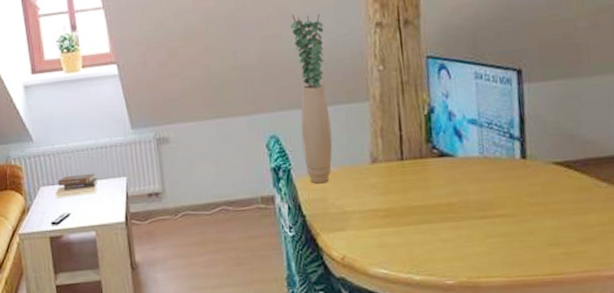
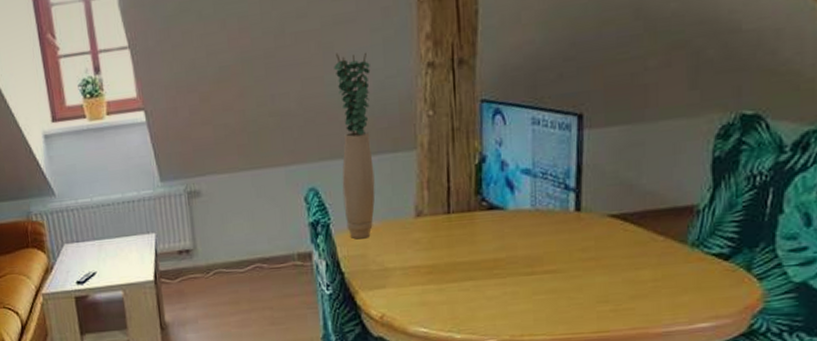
books: present [55,173,98,199] -> none [79,229,125,257]

